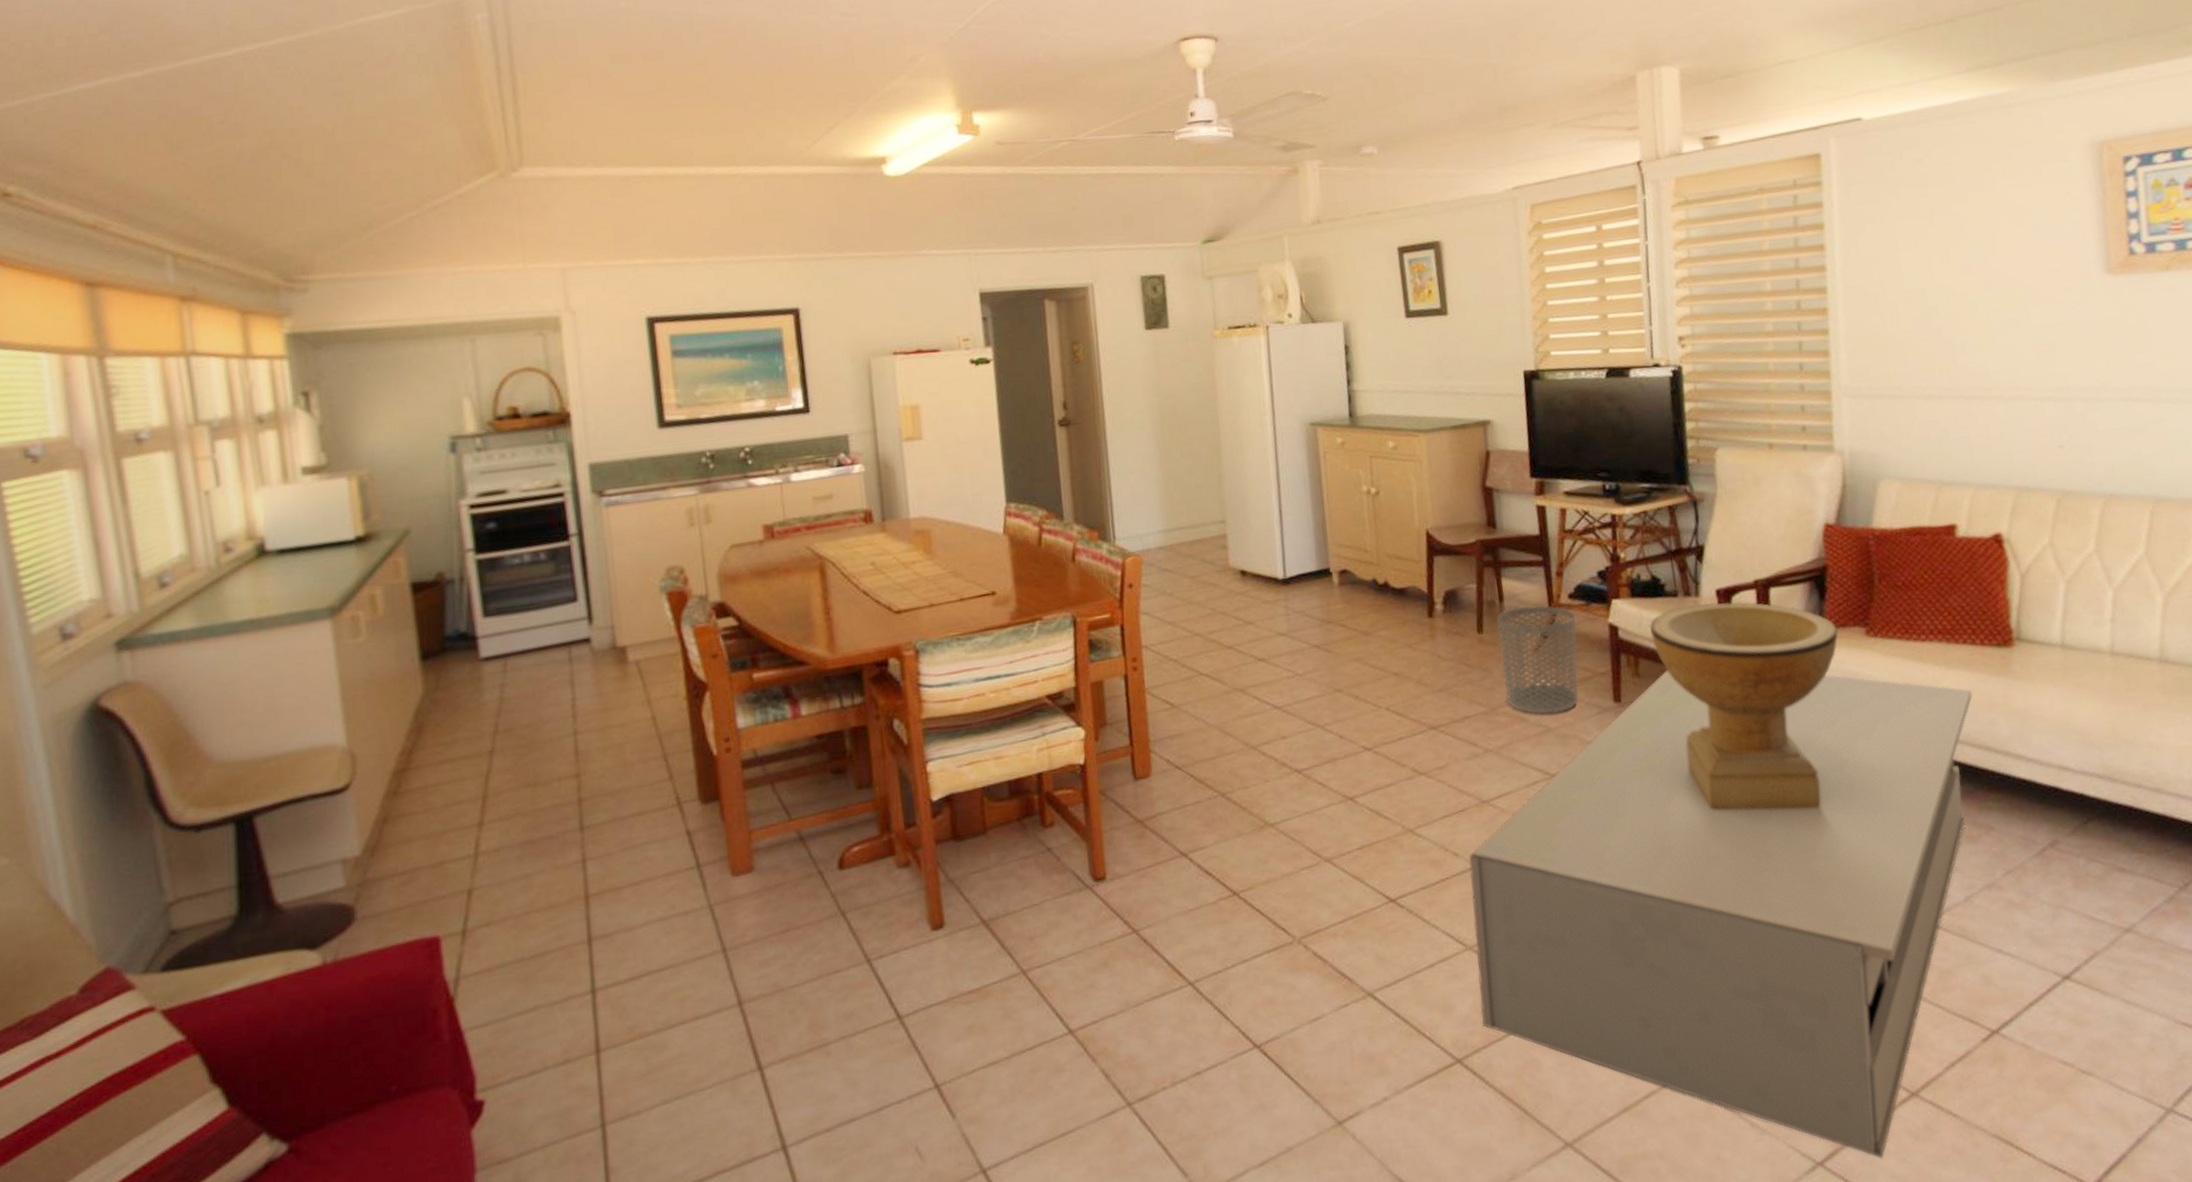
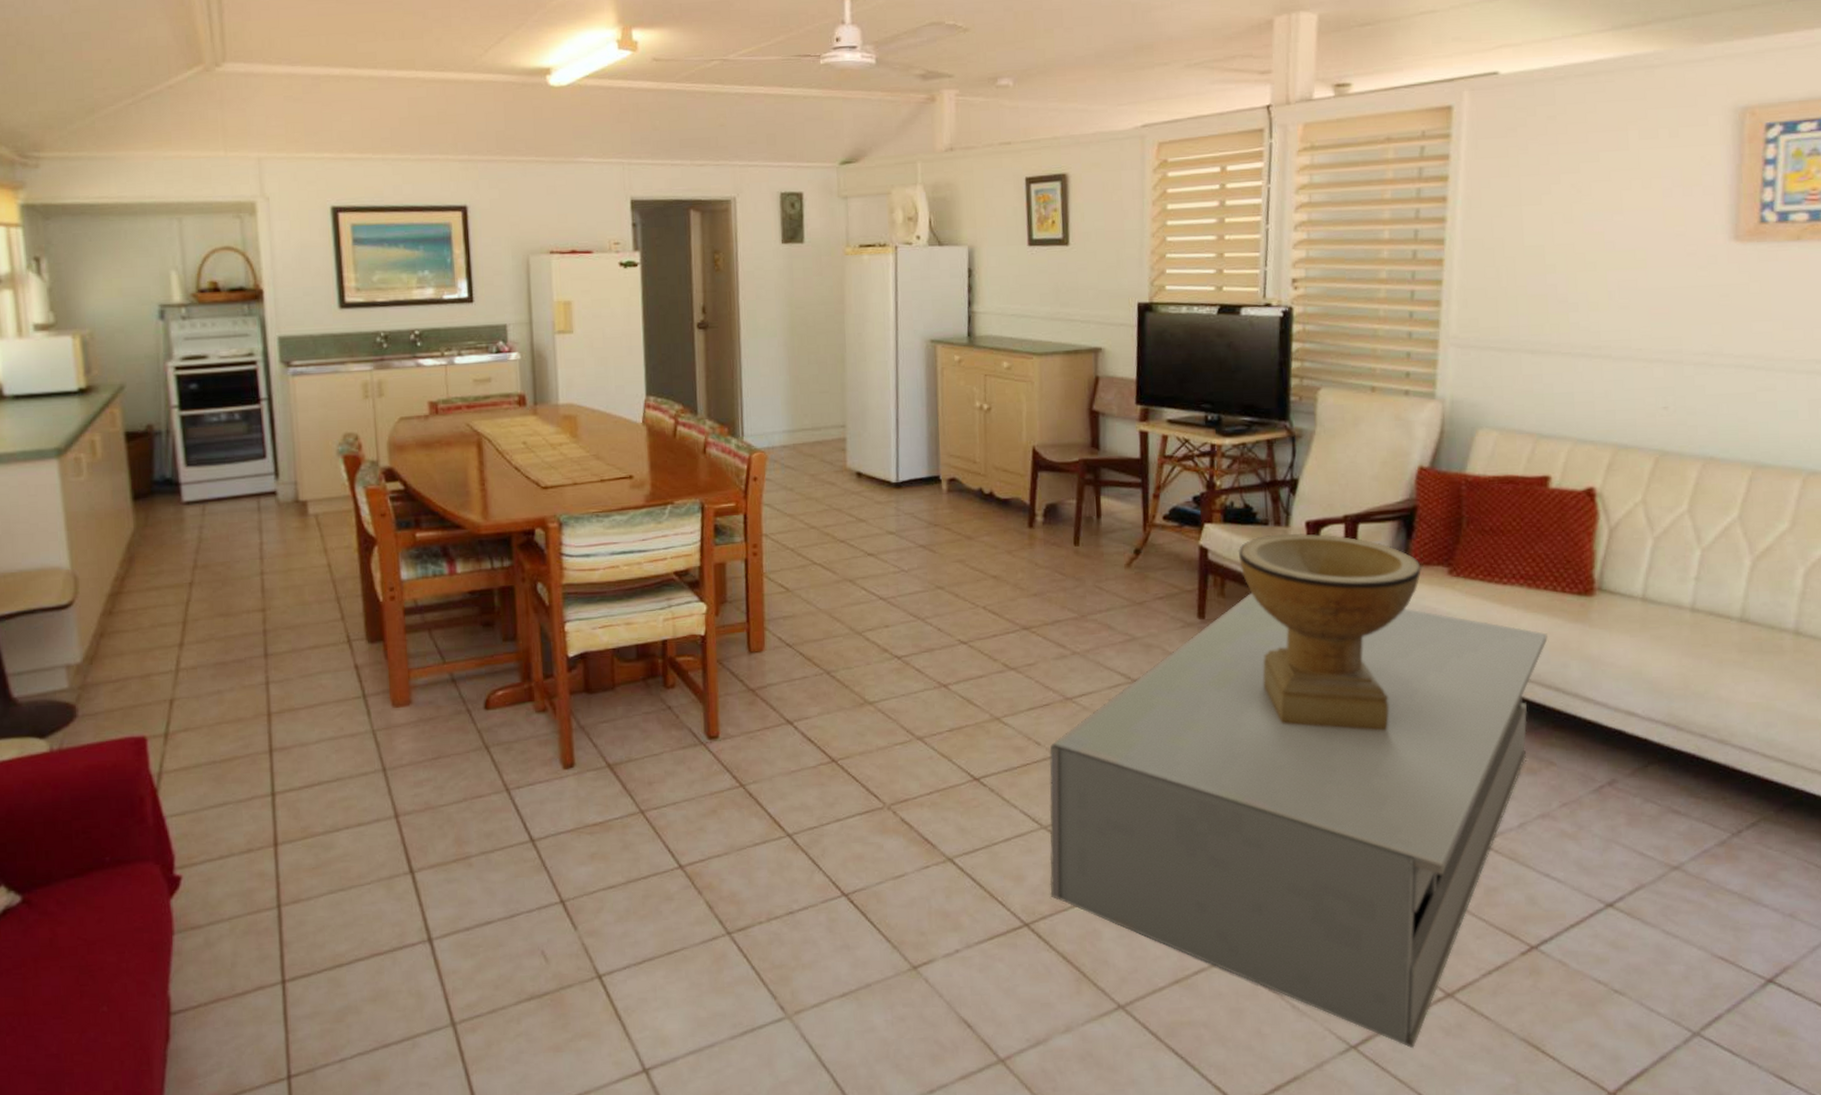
waste bin: present [1497,605,1578,714] -> none [1093,523,1169,625]

